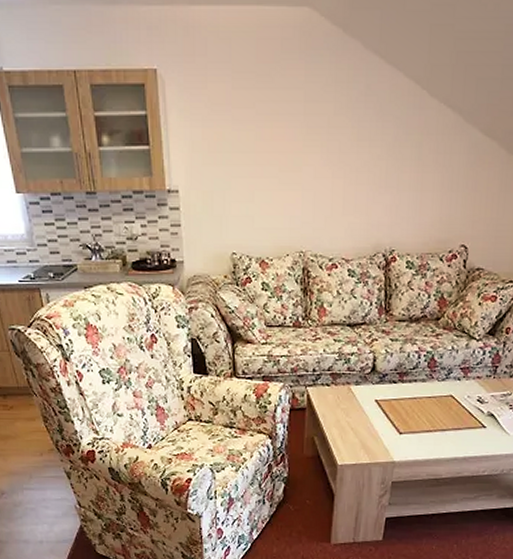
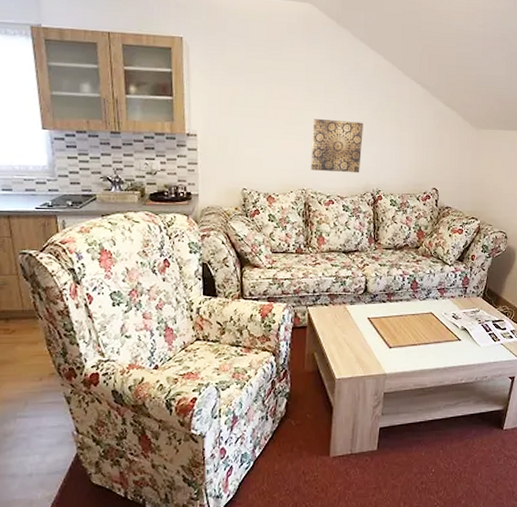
wall art: none [310,162,375,230] -> present [310,118,363,174]

